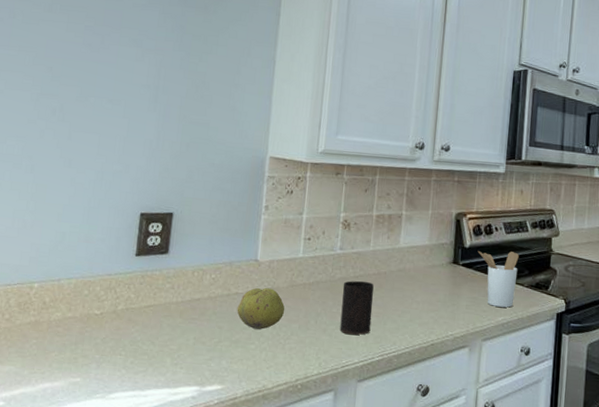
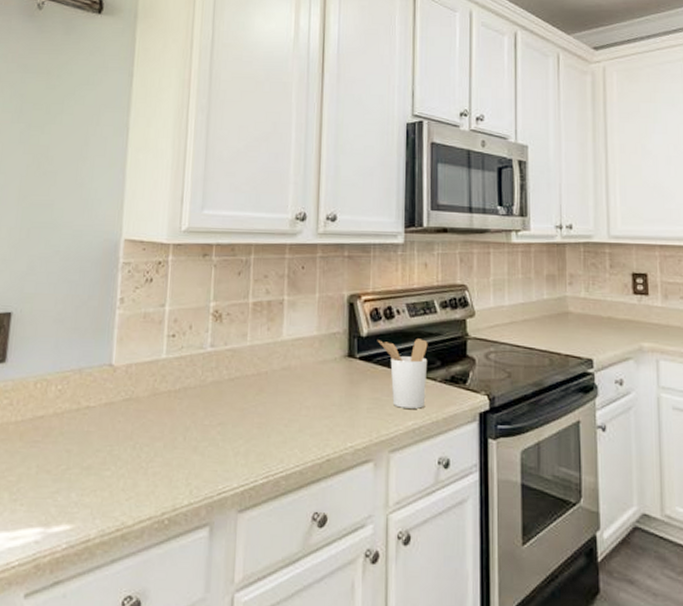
fruit: present [237,287,285,329] -> none [88,398,147,451]
cup: present [339,280,374,335] -> none [213,384,254,452]

